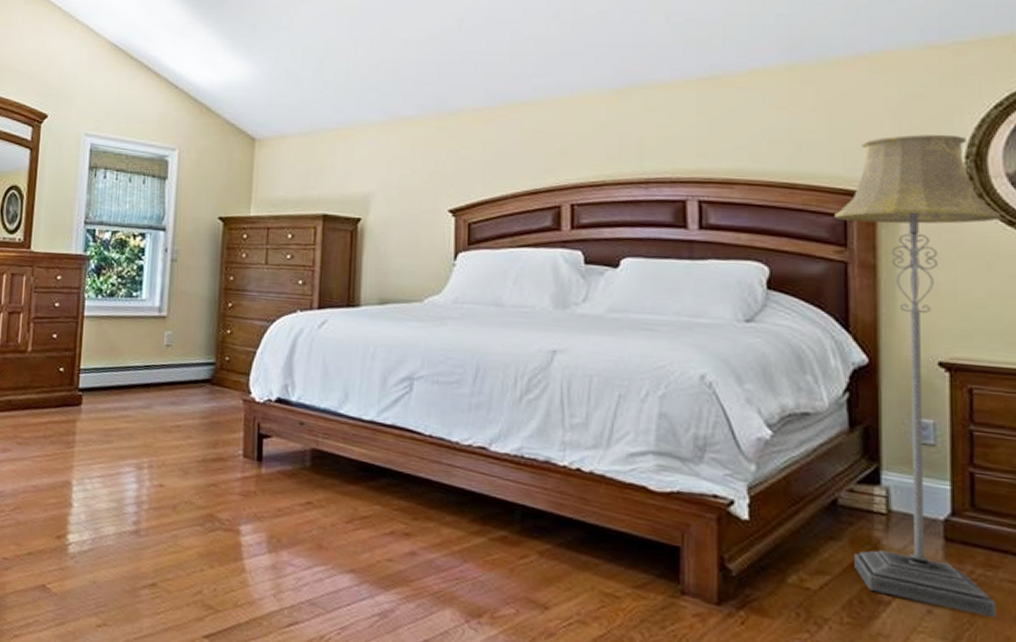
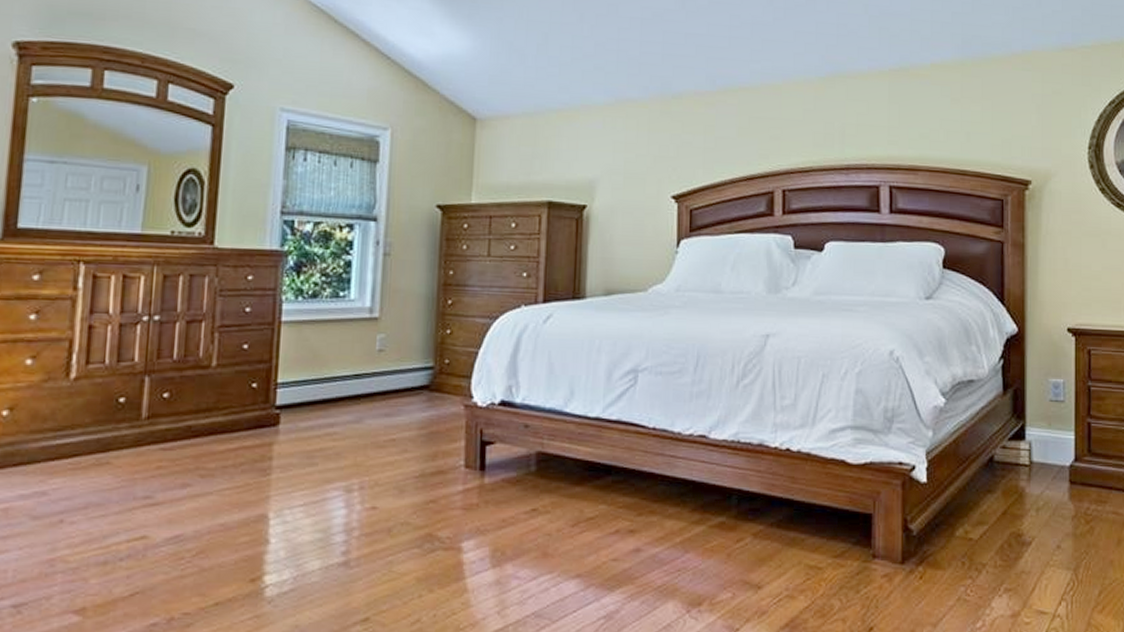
floor lamp: present [835,134,1002,619] -> none [994,127,1112,546]

